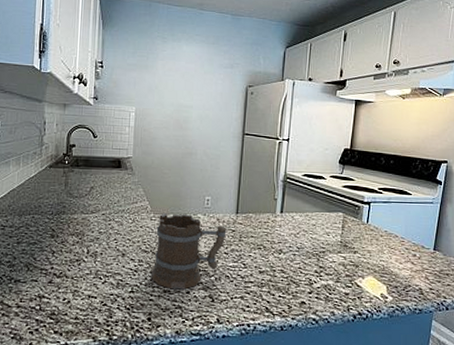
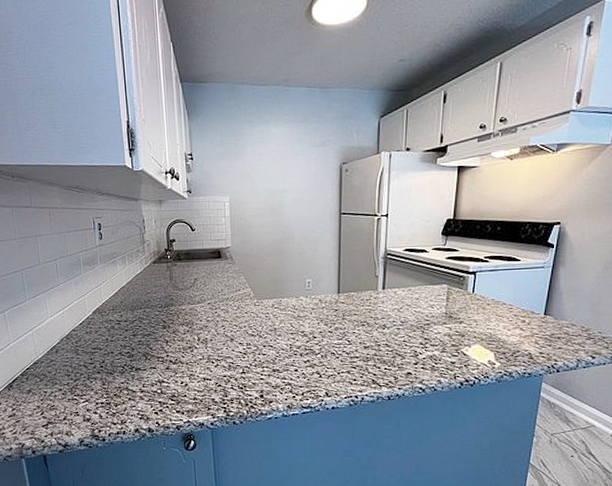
mug: present [150,213,227,290] -> none [259,297,329,368]

